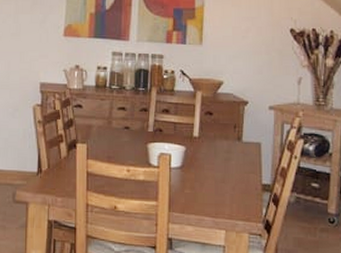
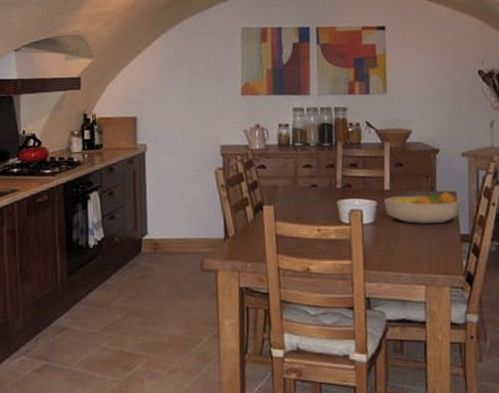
fruit bowl: none [193,141,266,171] -> present [384,191,462,224]

